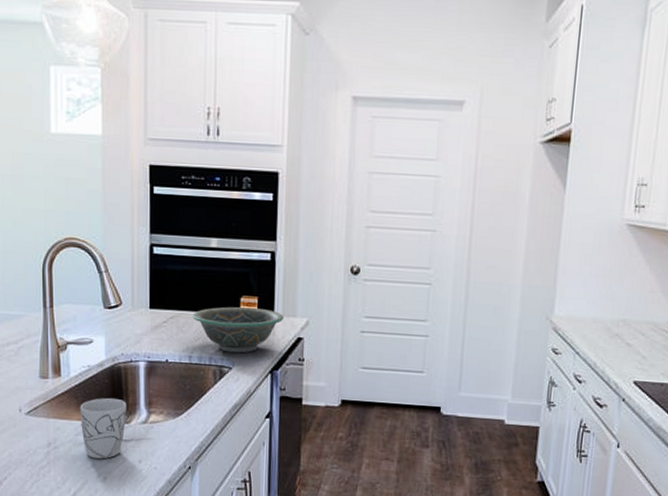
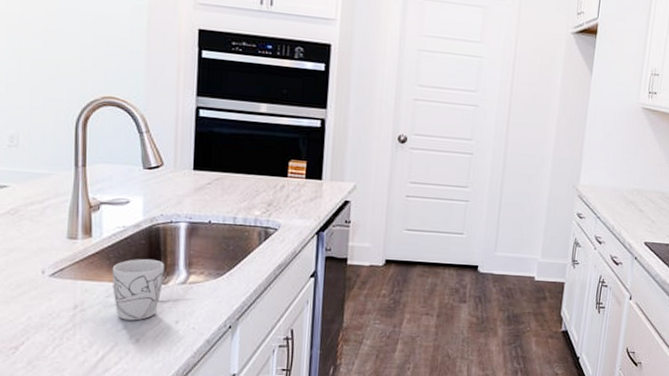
decorative bowl: present [192,306,284,353] -> none [238,170,332,215]

